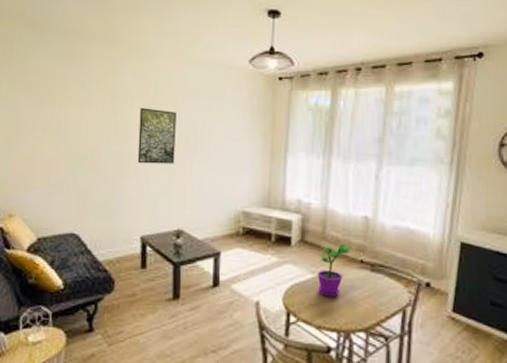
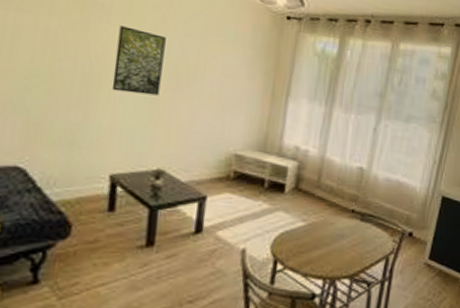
flower pot: present [317,244,350,297] -> none [308,193,343,245]

